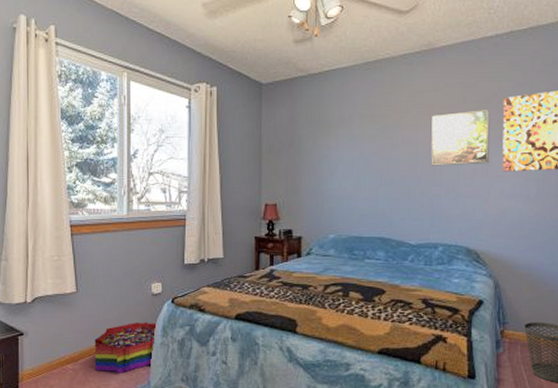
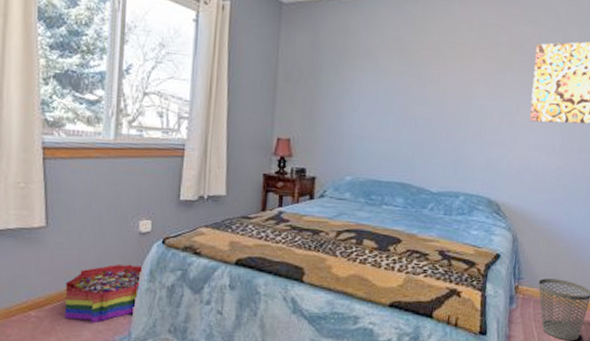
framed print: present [431,109,490,166] -> none [458,54,522,112]

